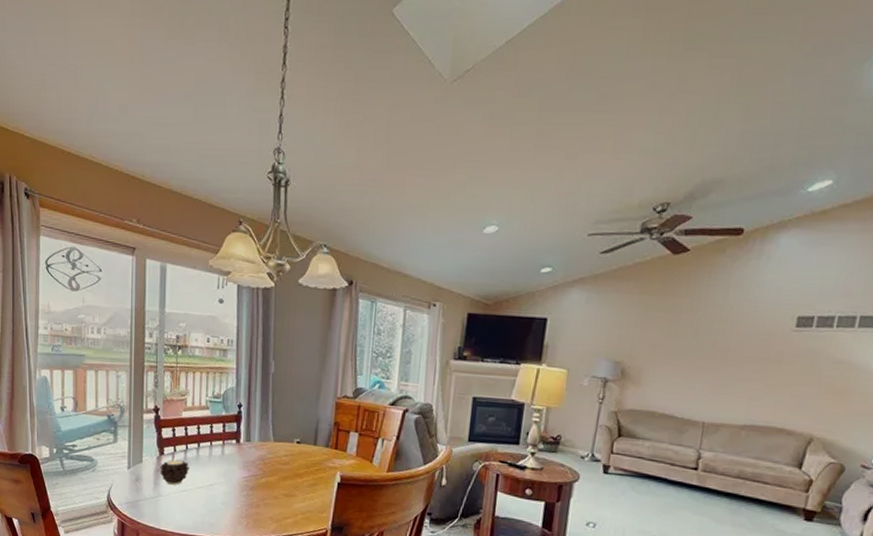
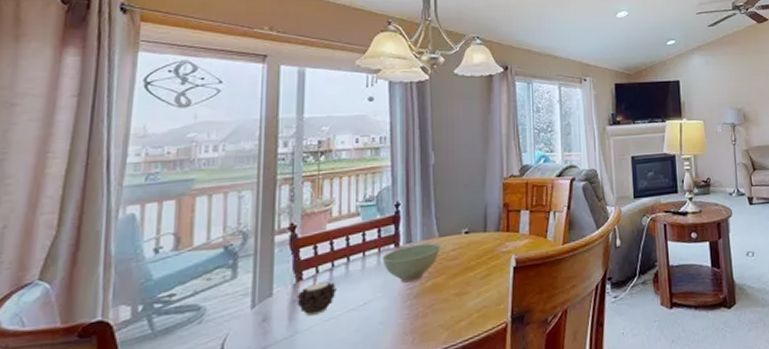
bowl: none [225,444,275,476] -> present [382,243,440,283]

